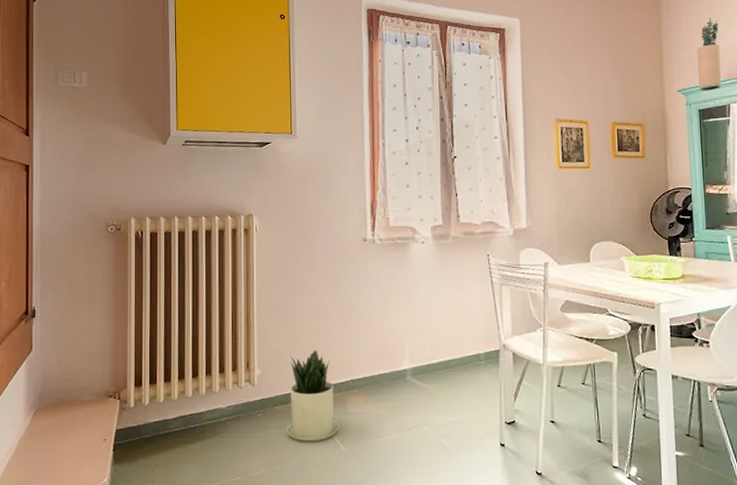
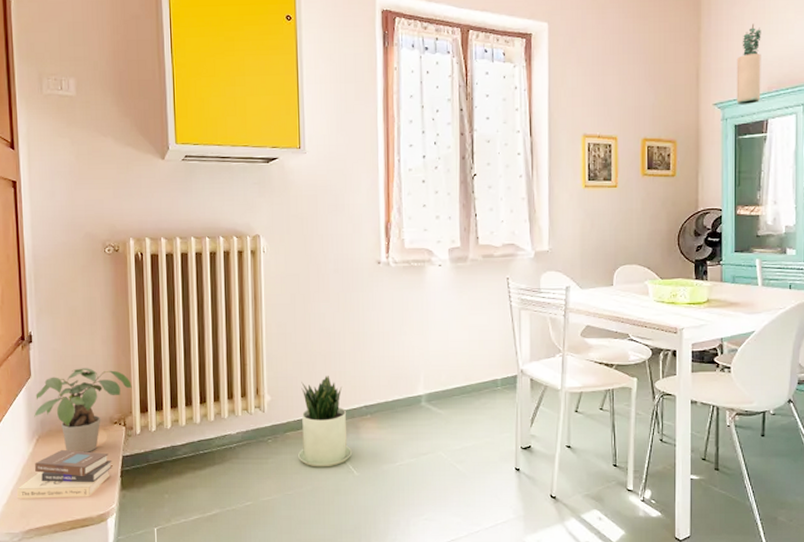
books: none [12,422,106,472] -> present [16,449,112,499]
potted plant: none [33,342,128,426] -> present [34,368,132,452]

